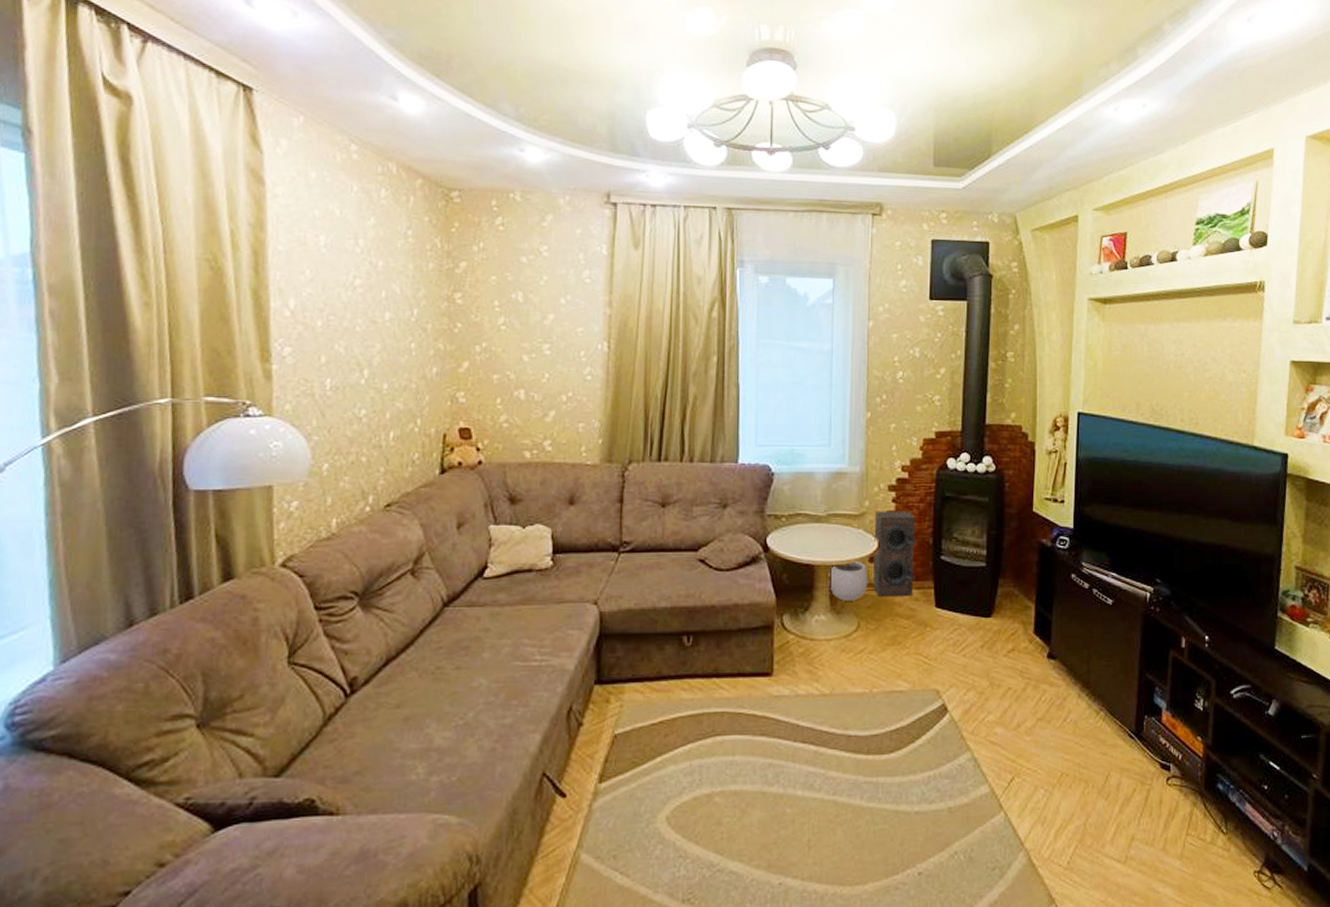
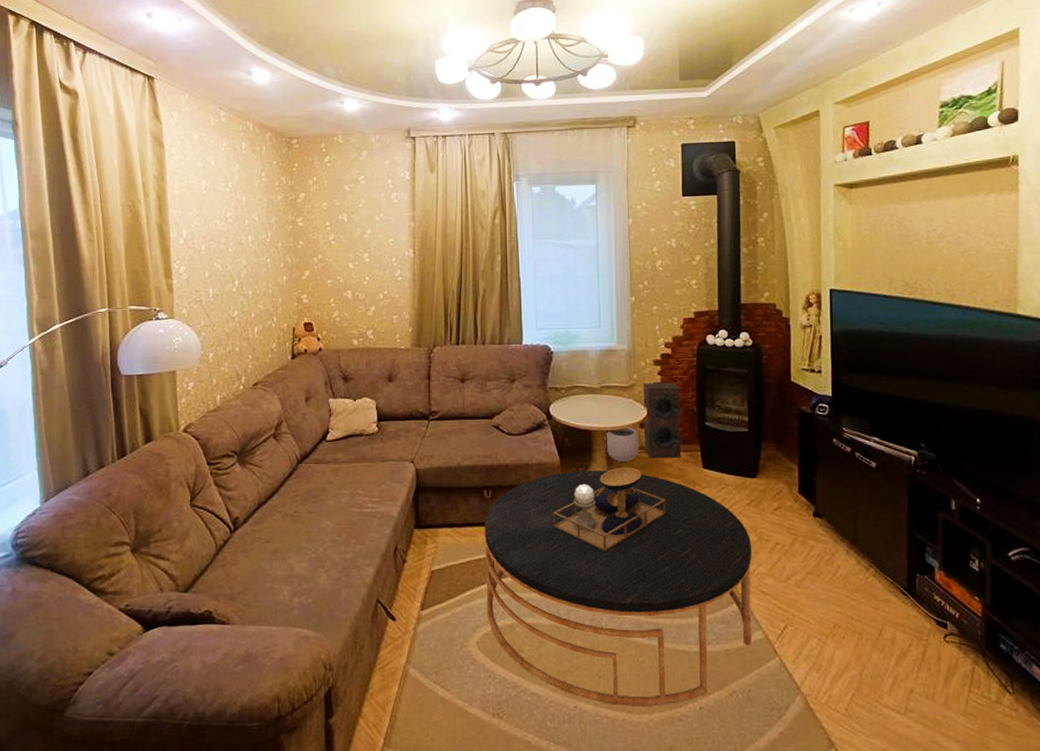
coffee table: none [680,607,983,878] -> present [484,467,753,707]

